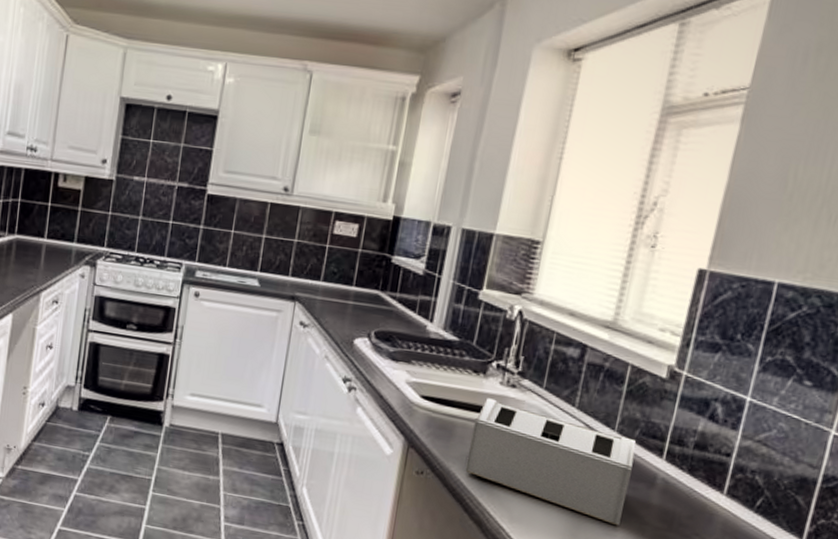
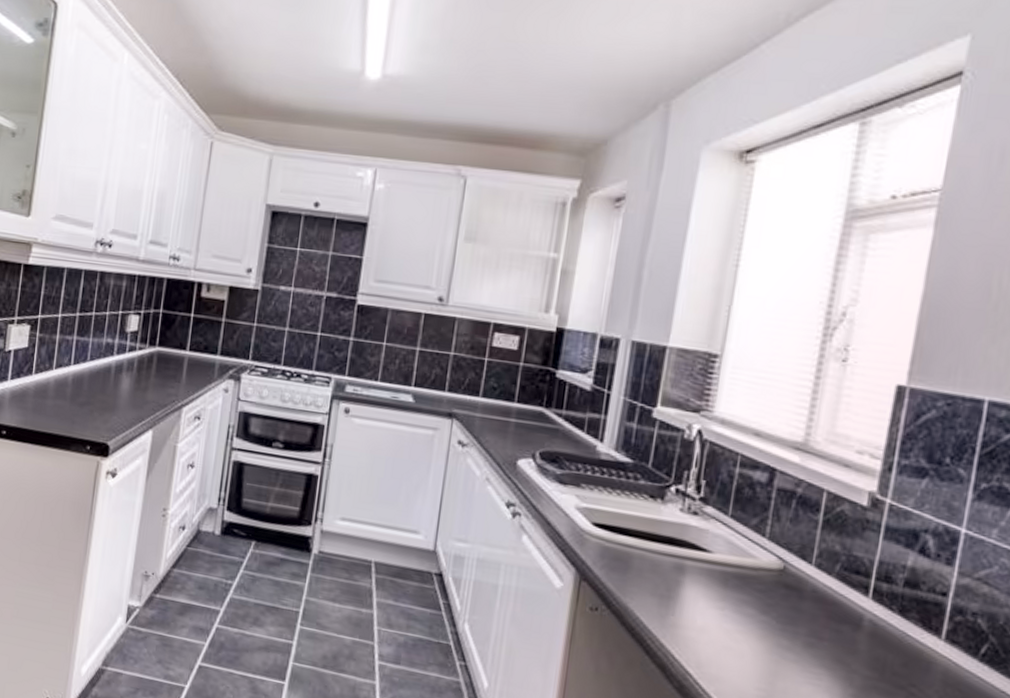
toaster: present [465,398,637,526] -> none [644,526,838,674]

